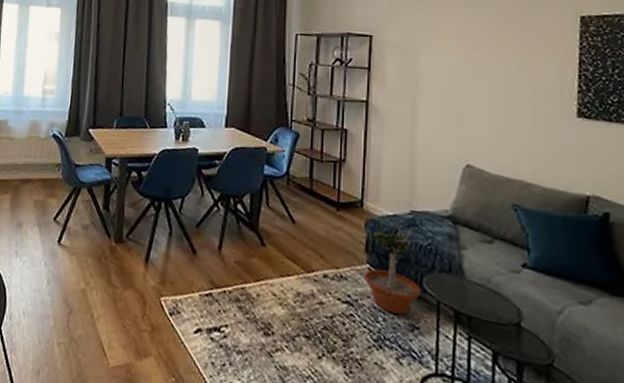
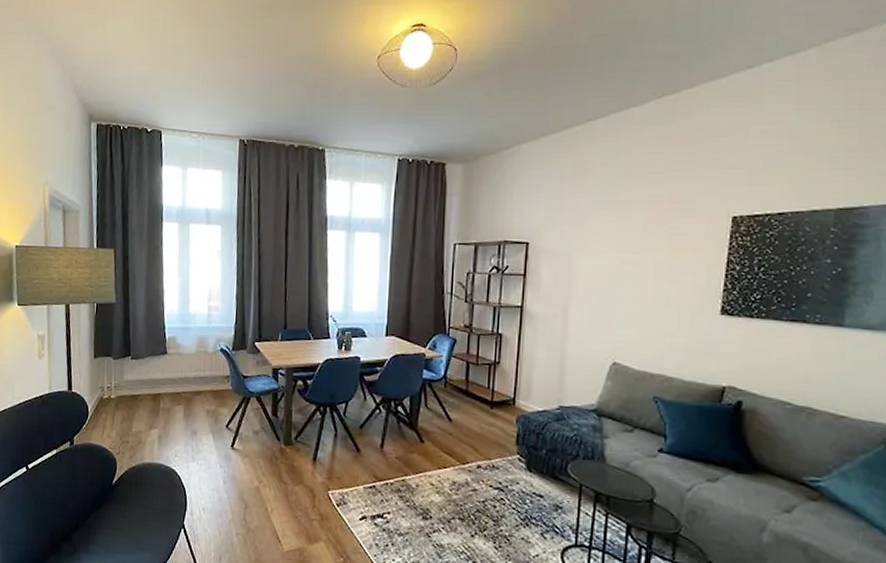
potted tree: present [364,226,421,315] -> none [514,420,565,497]

